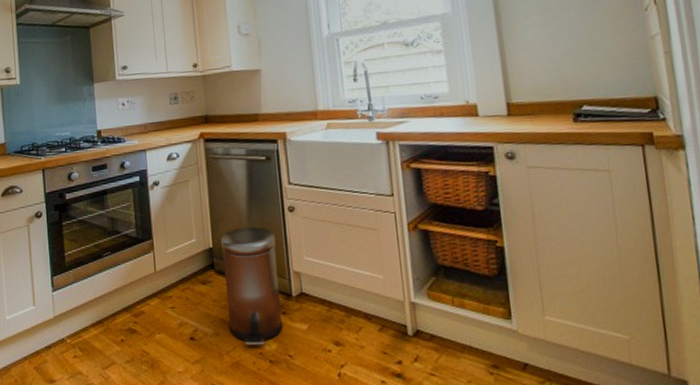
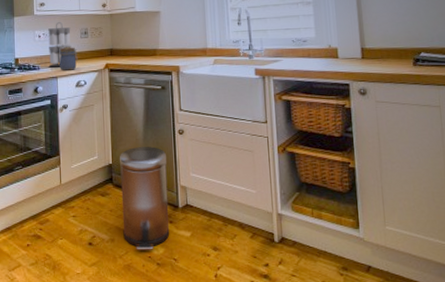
spice rack: none [133,86,160,140] -> present [48,21,71,69]
jar: none [146,115,168,143] -> present [59,47,78,71]

